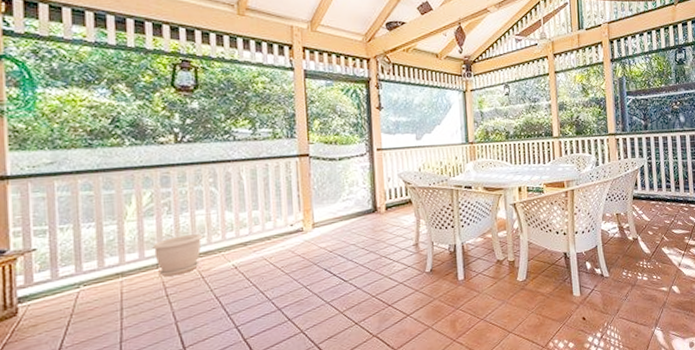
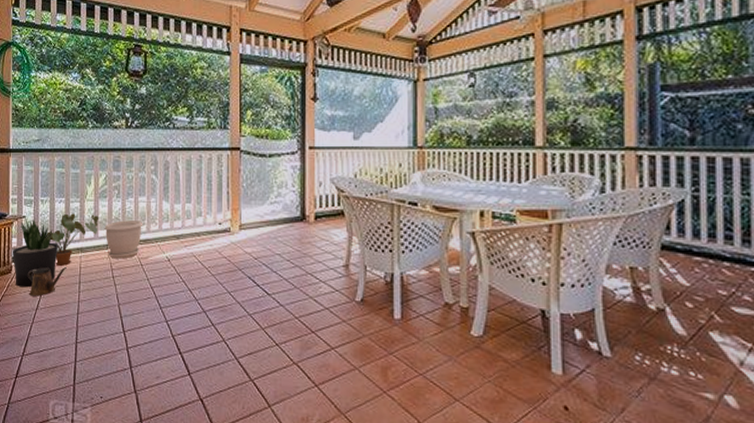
planter: none [16,250,89,330] -> present [12,217,59,288]
watering can: none [44,296,102,337] -> present [28,267,67,297]
house plant: none [70,234,145,296] -> present [46,213,99,266]

